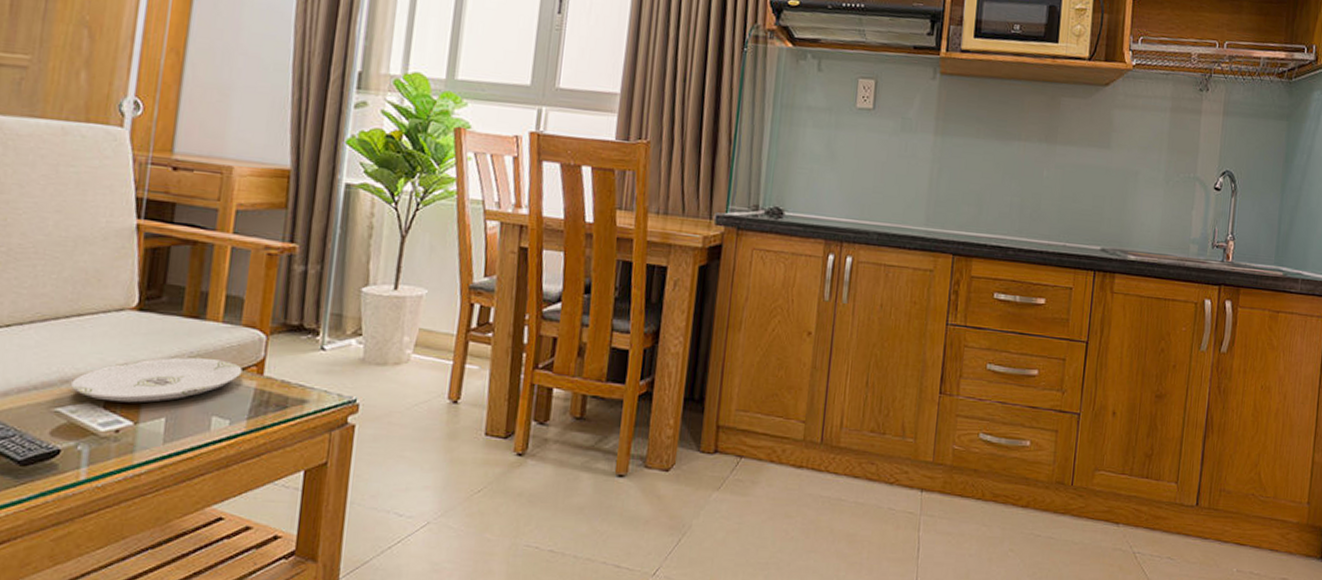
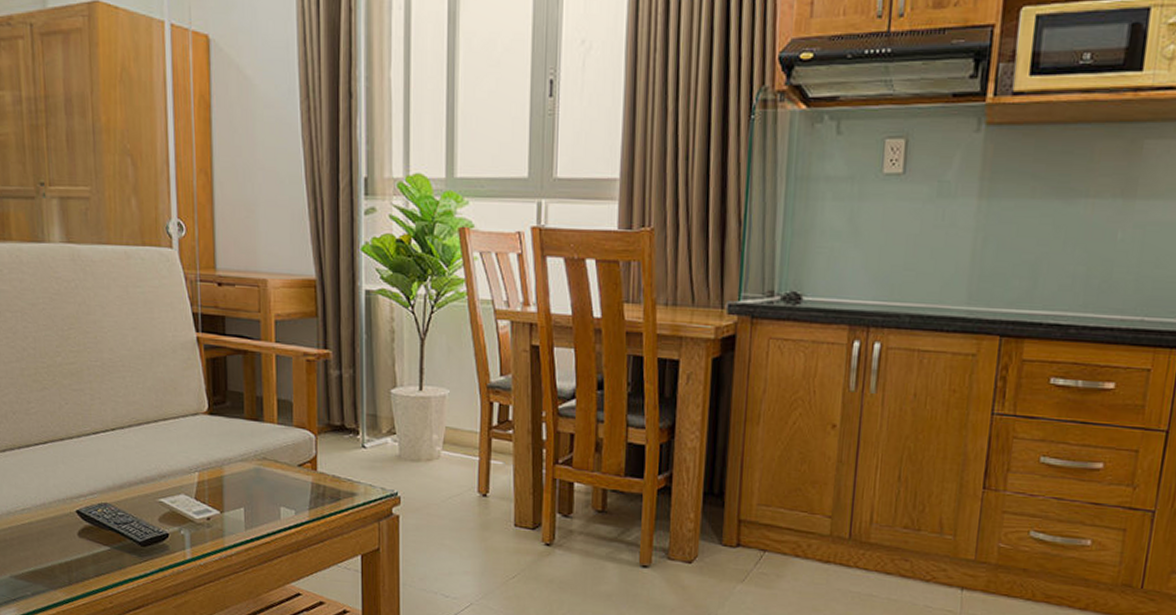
plate: present [70,357,242,403] -> none [167,455,299,495]

